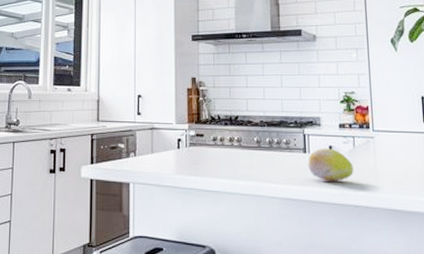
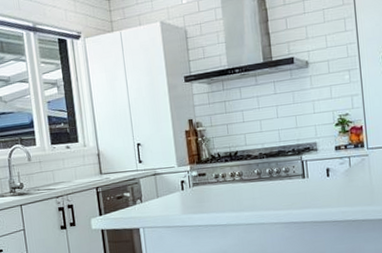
fruit: present [308,148,354,182] -> none [307,170,351,202]

